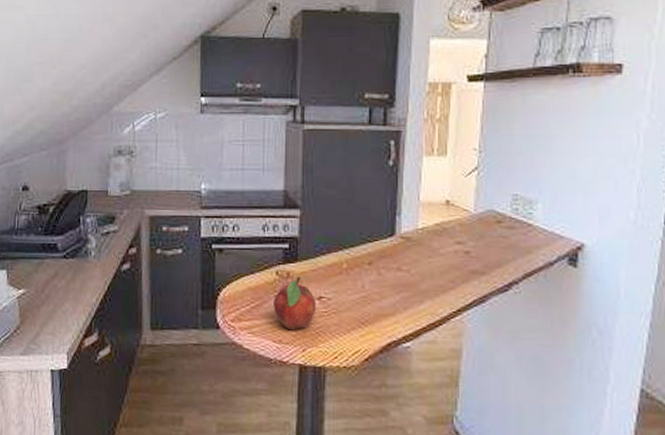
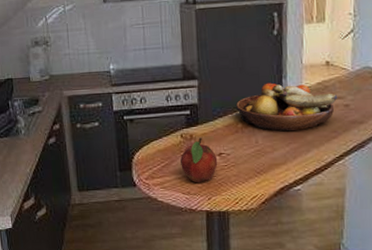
fruit bowl: none [341,219,458,278] -> present [235,82,338,132]

